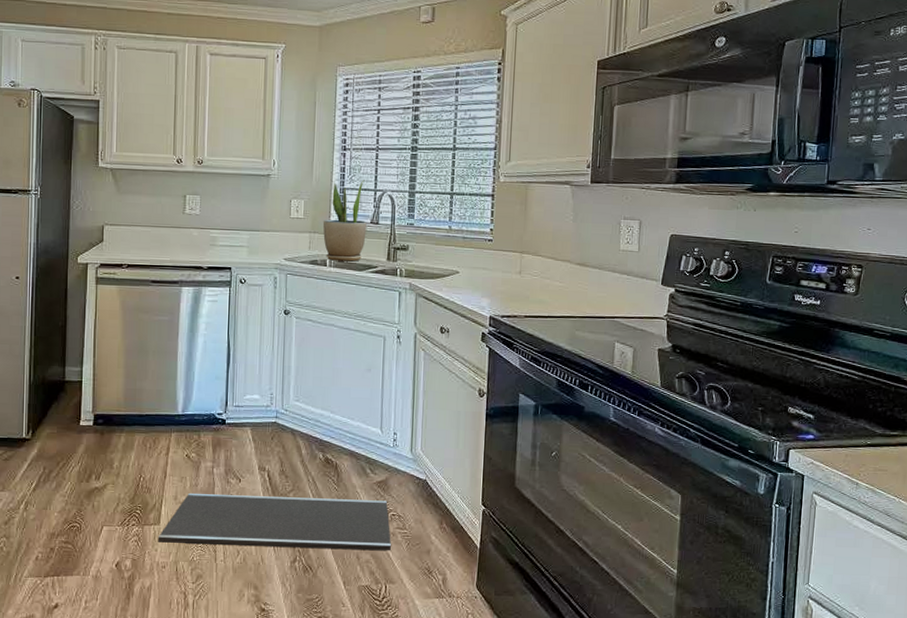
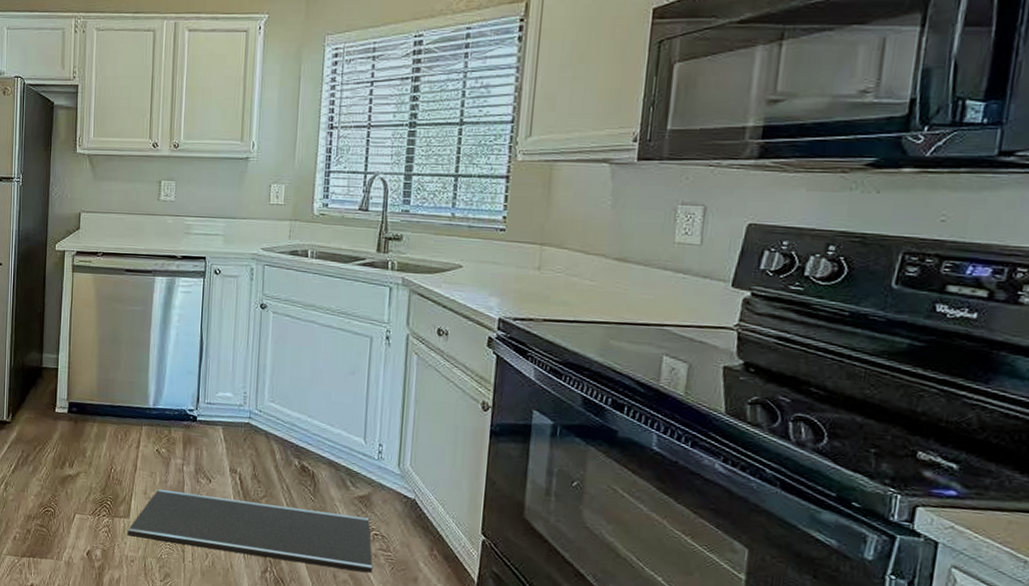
potted plant: present [322,180,367,262] -> none [305,161,354,253]

